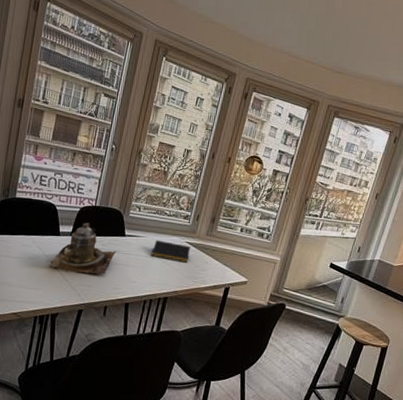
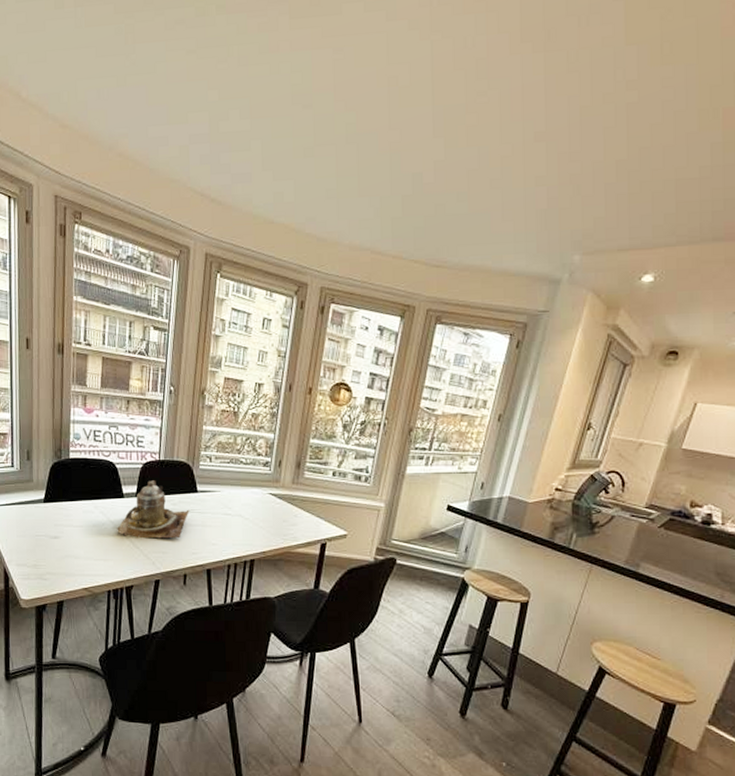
notepad: present [151,240,190,263] -> none [230,493,275,518]

